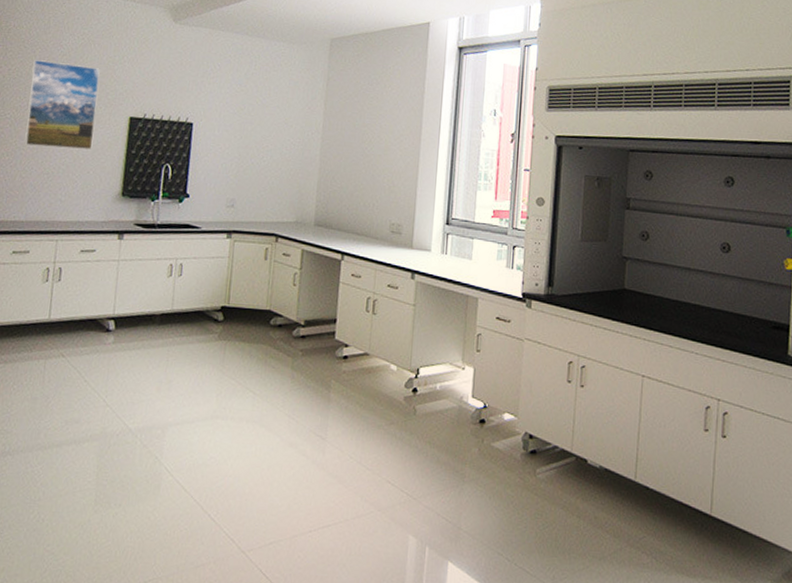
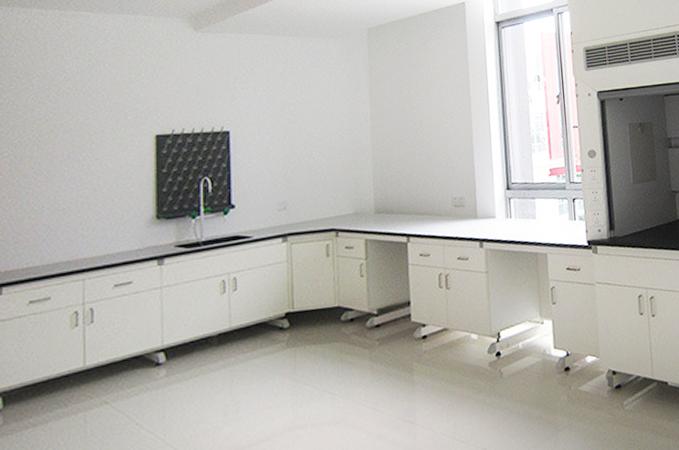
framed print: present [24,60,100,150] -> none [30,88,115,183]

